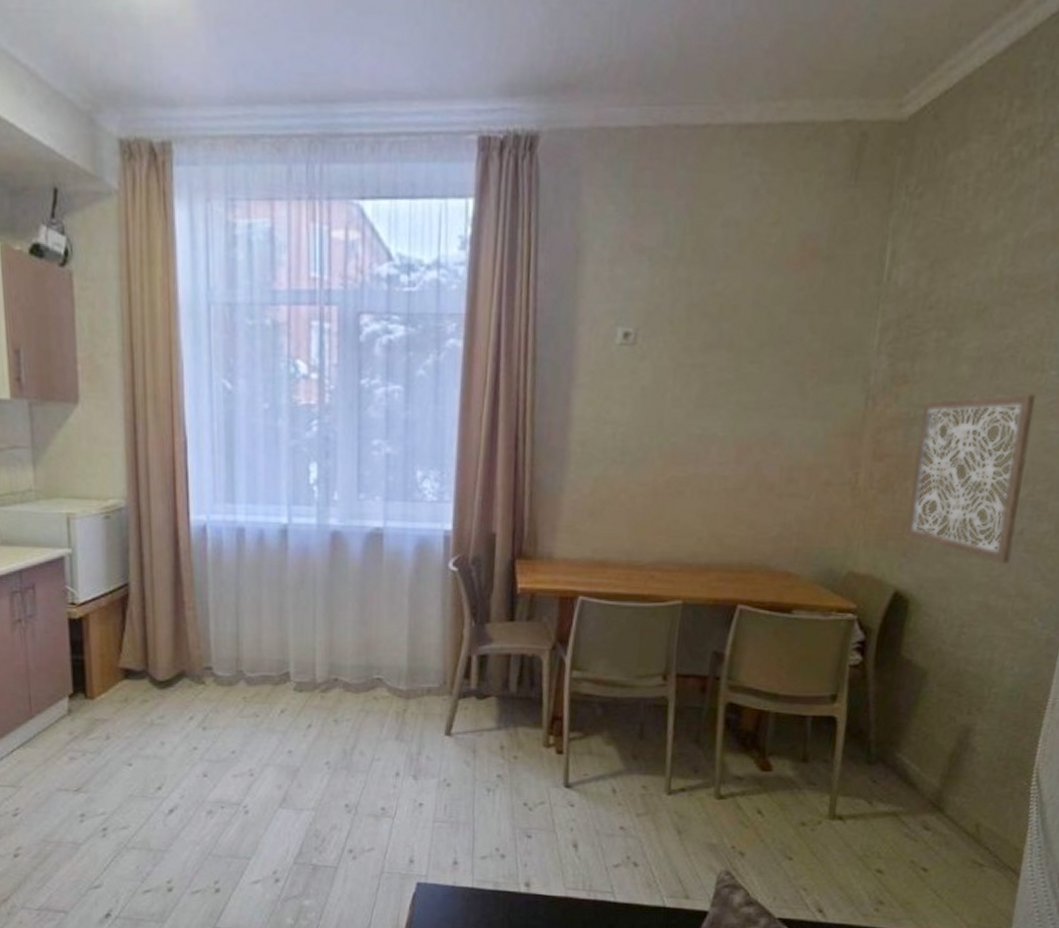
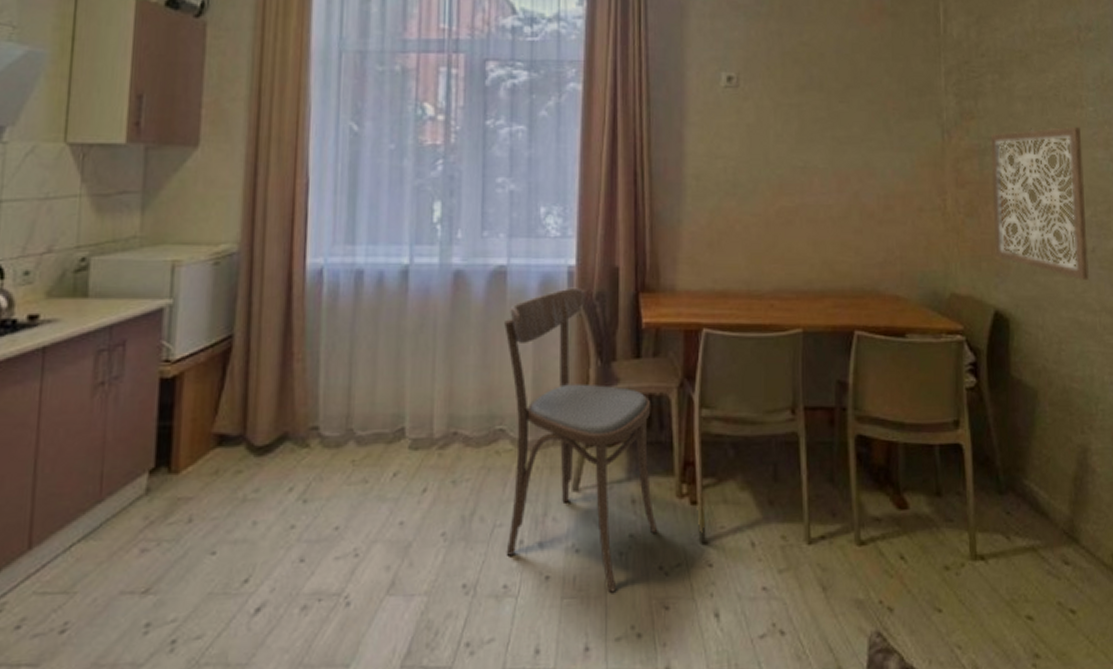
dining chair: none [381,551,524,821] -> present [504,287,658,593]

